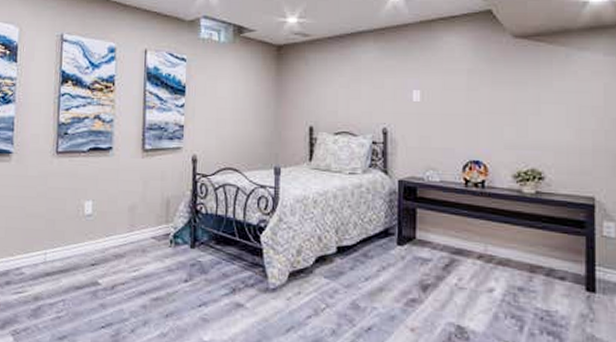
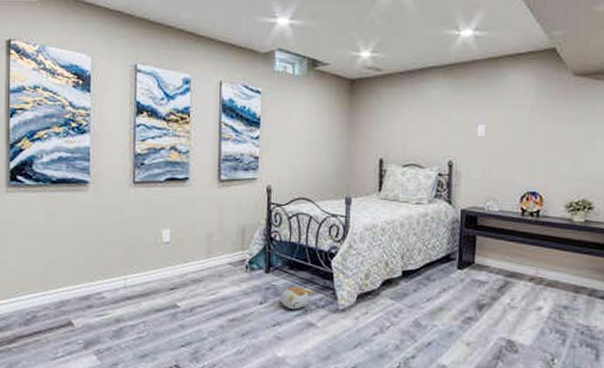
plush toy: none [206,263,240,289] -> present [280,287,312,310]

